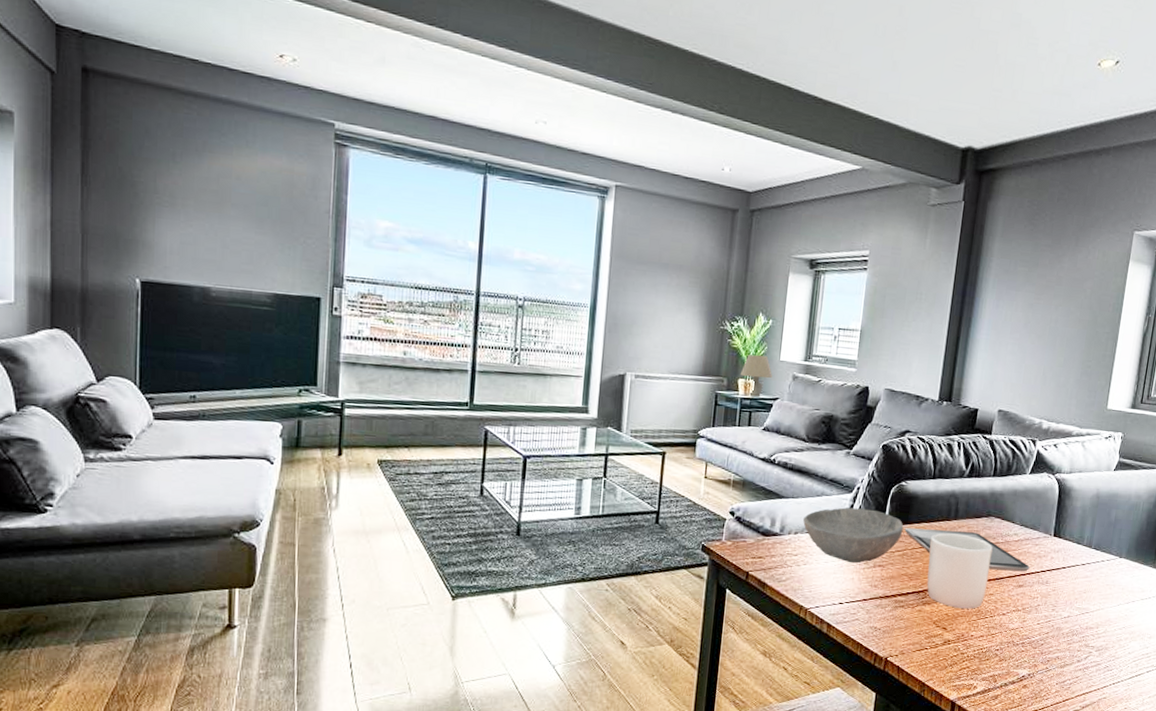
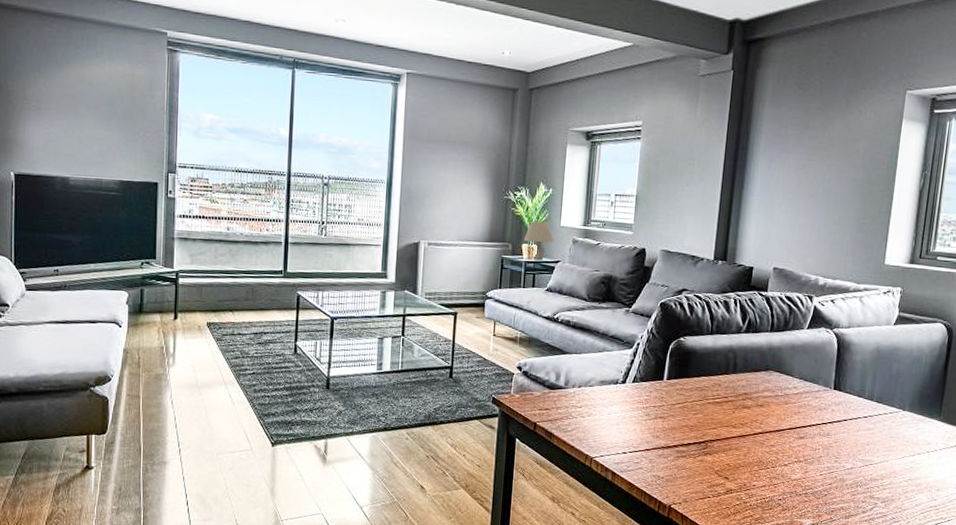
bowl: present [802,507,904,564] -> none [585,362,683,415]
tablet: present [904,528,1030,572] -> none [684,381,810,424]
mug: present [926,532,993,609] -> none [707,386,772,460]

